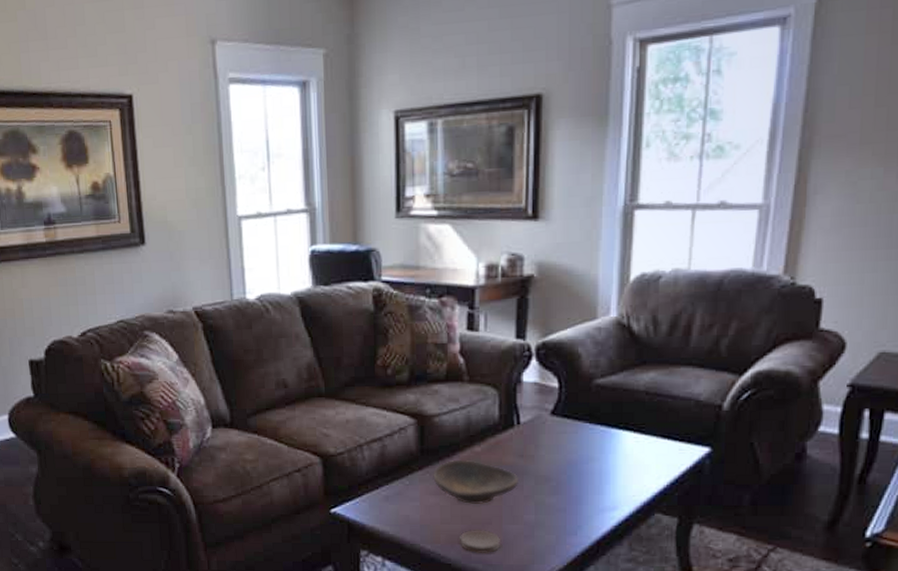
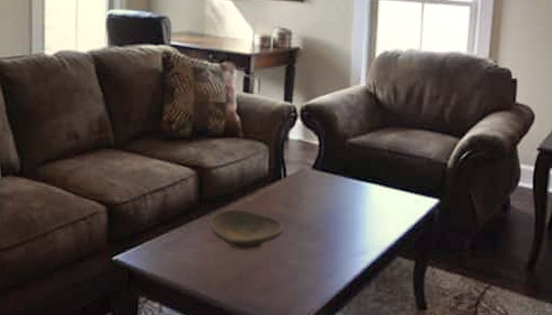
coaster: present [460,529,501,554] -> none [232,273,268,298]

